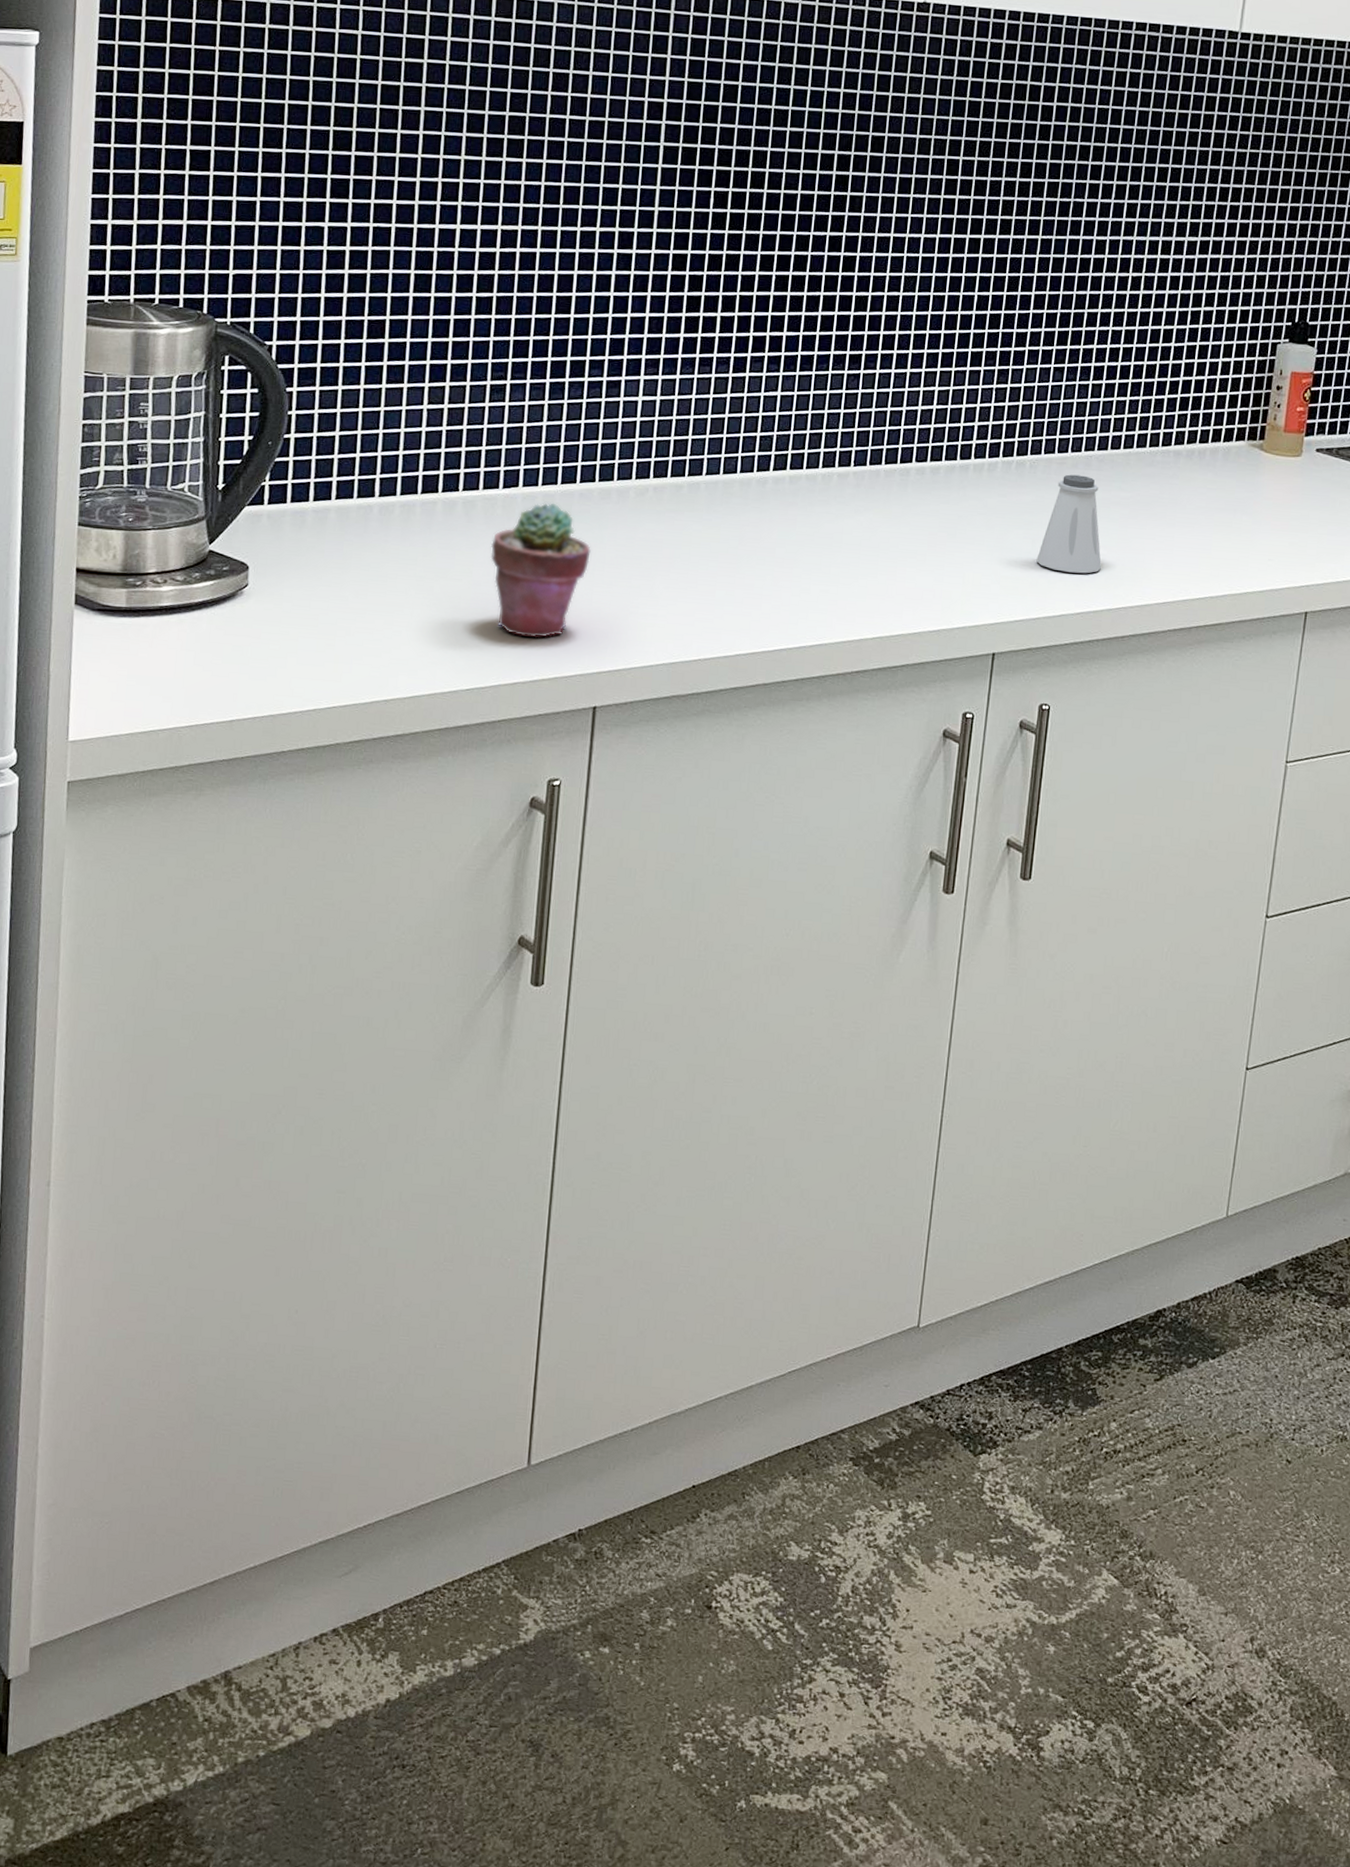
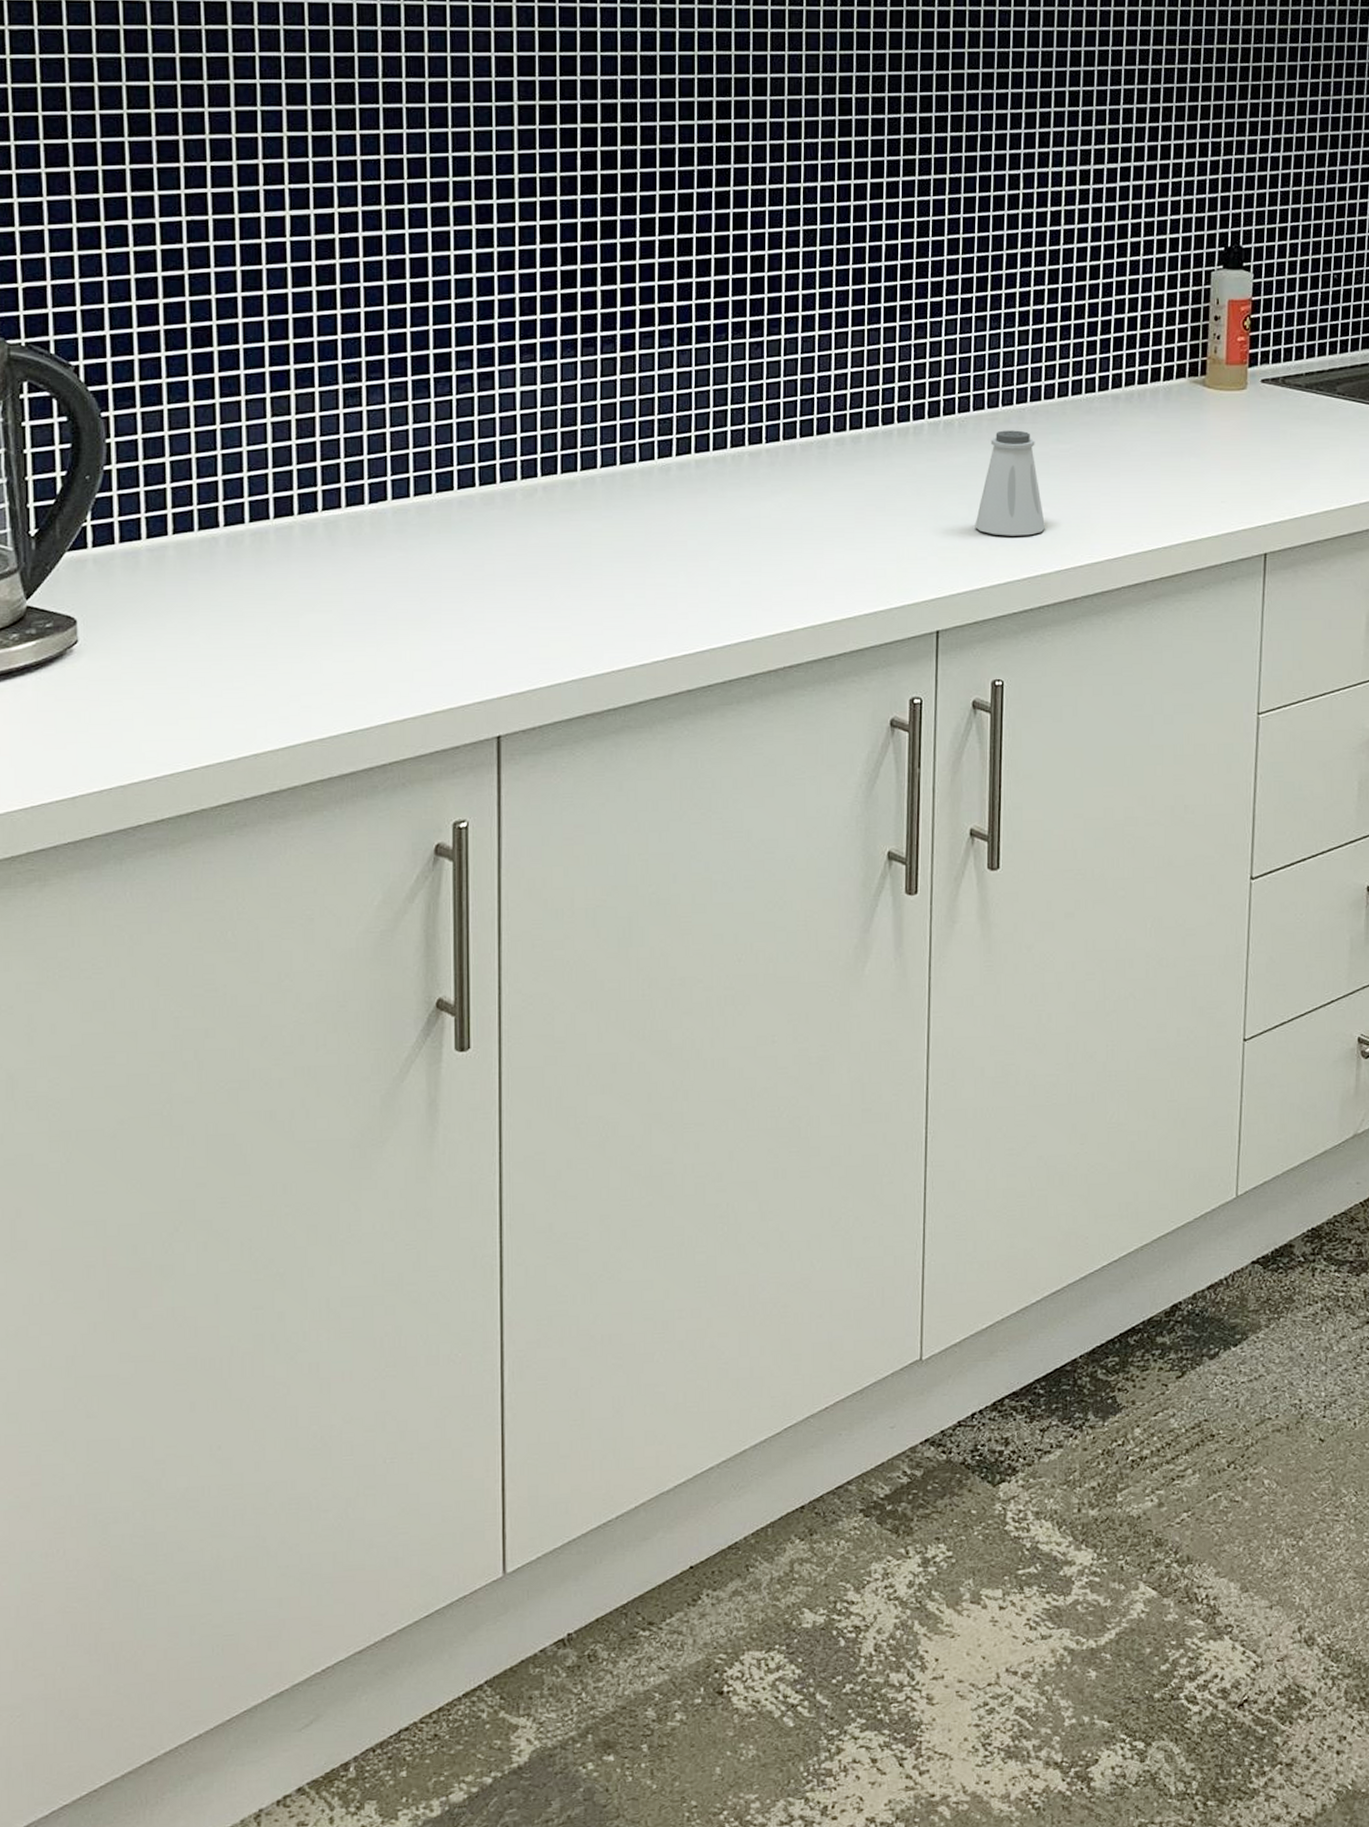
potted succulent: present [490,502,591,638] -> none [361,514,478,667]

